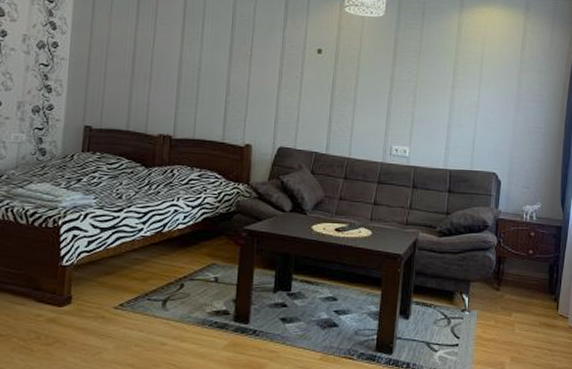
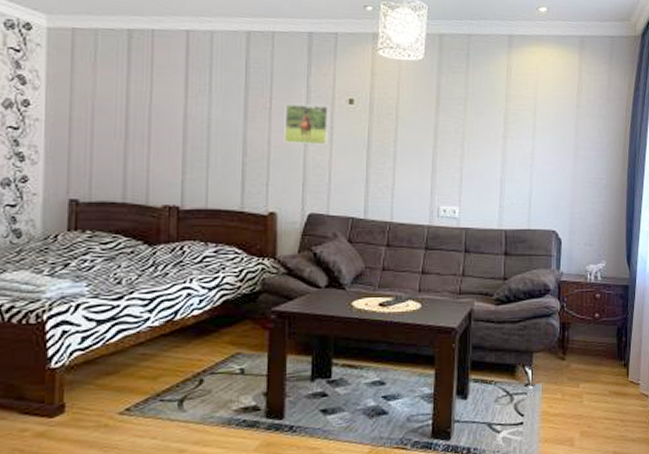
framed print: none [261,52,301,89] -> present [284,104,329,146]

